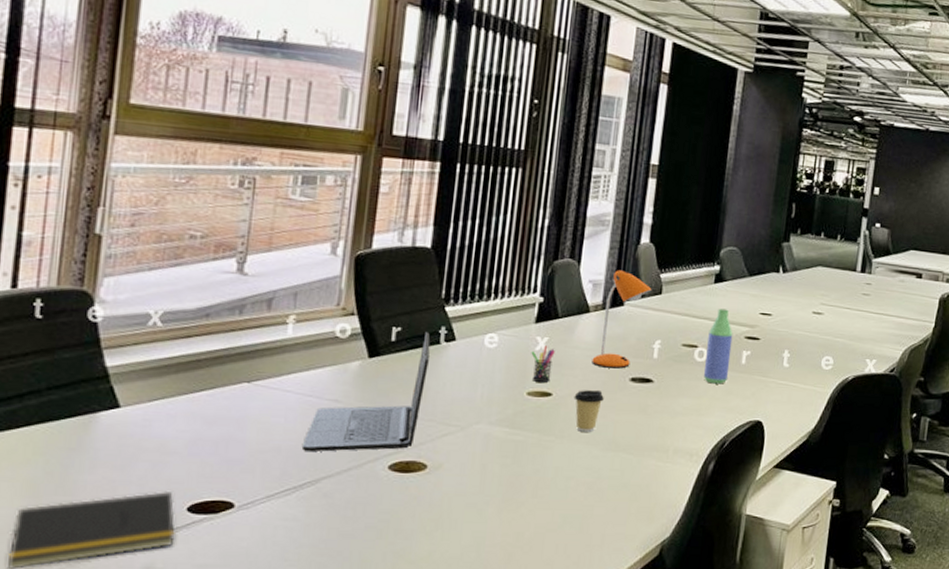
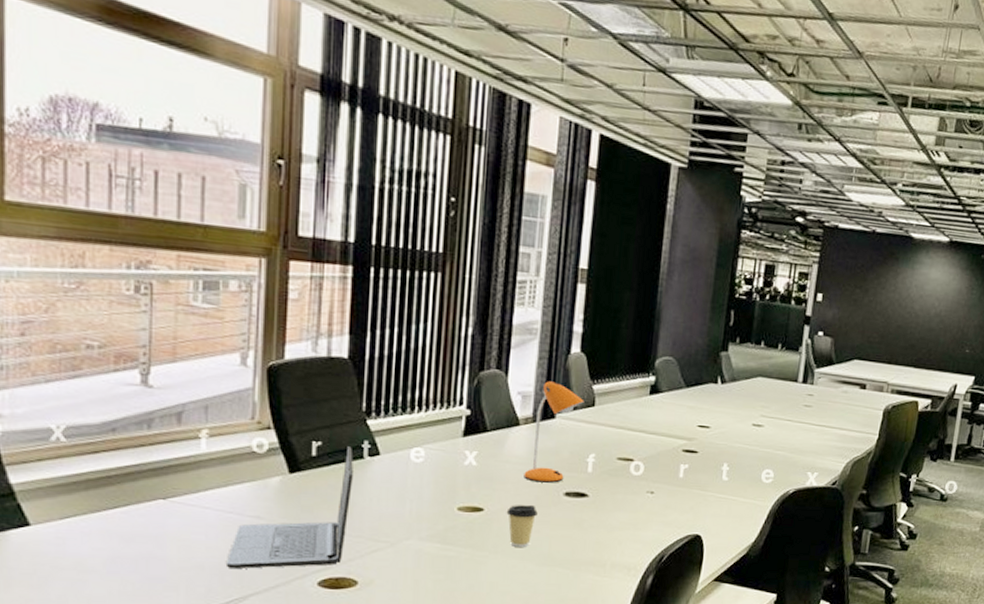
pen holder: present [531,346,555,382] -> none [460,460,485,497]
bottle: present [704,308,733,384] -> none [640,421,670,498]

